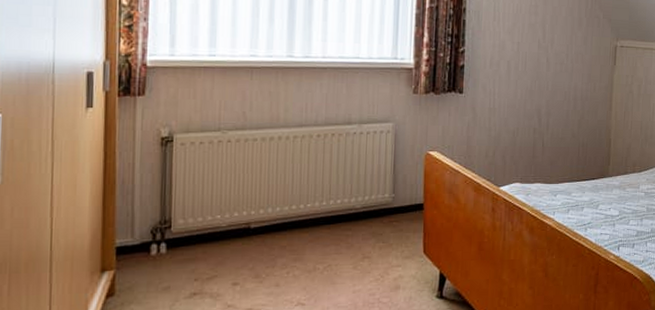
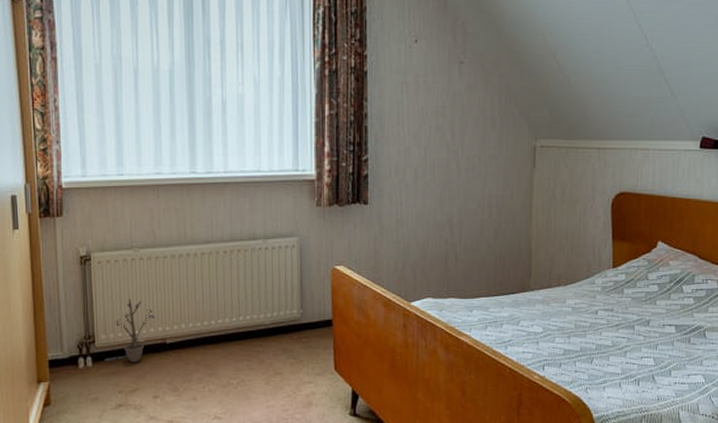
decorative plant: none [181,182,239,248] -> present [105,298,155,363]

